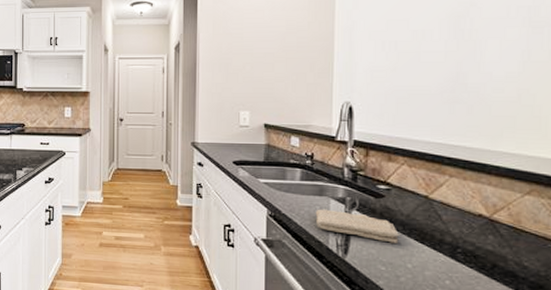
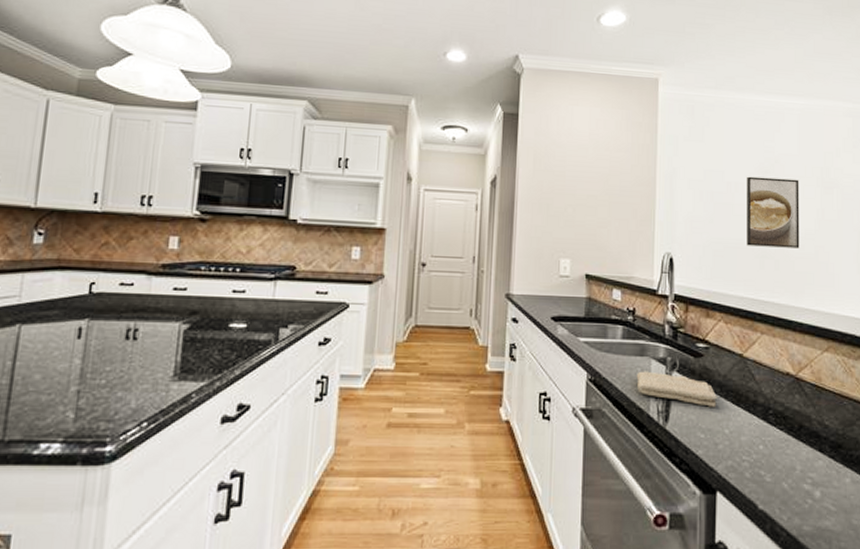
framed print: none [434,21,500,92] -> present [747,176,800,249]

